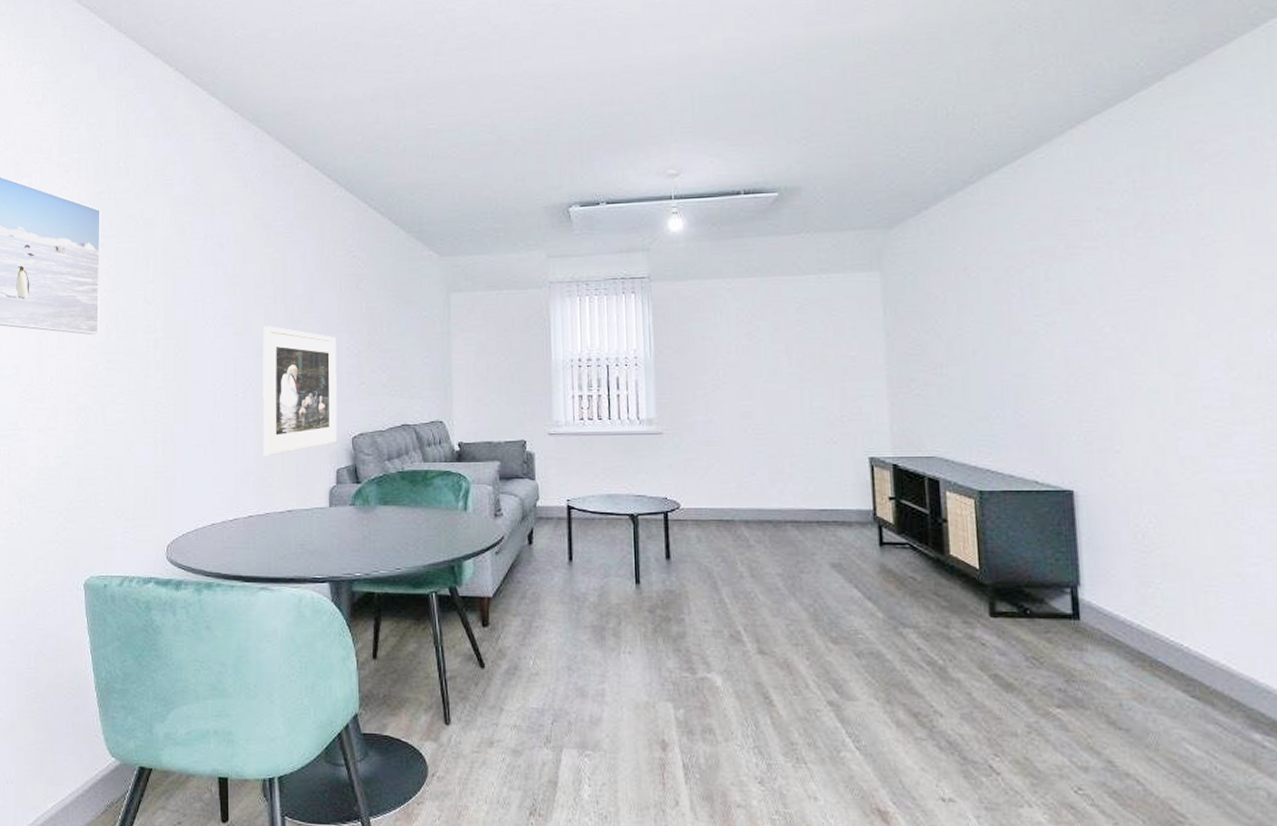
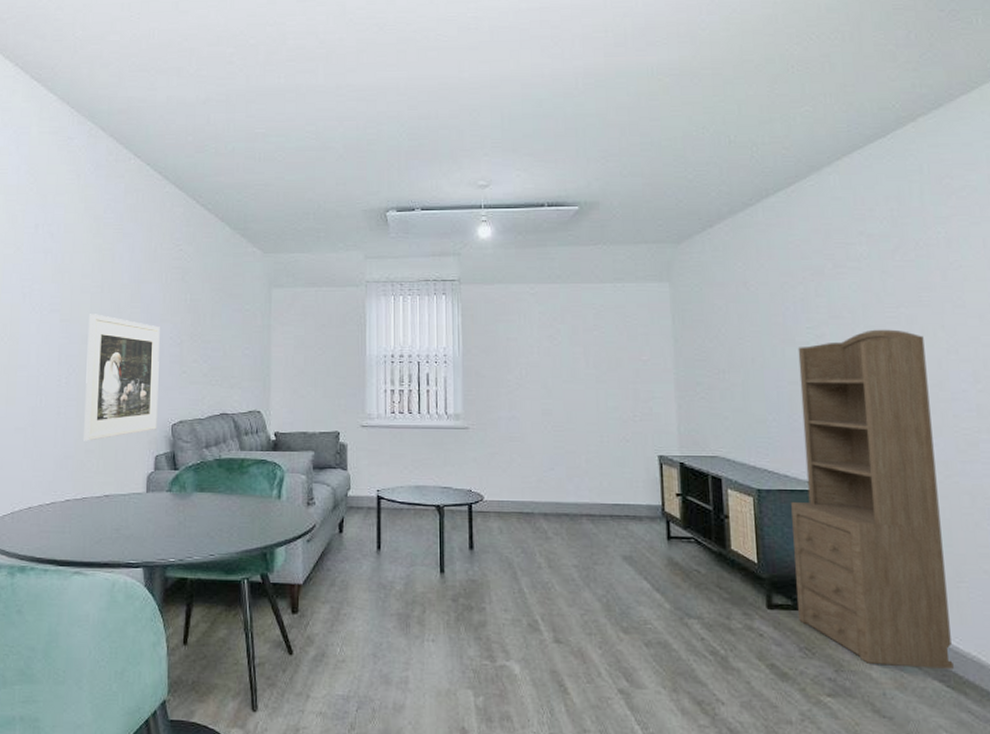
shelving unit: none [1017,314,1199,678] -> present [791,329,954,669]

